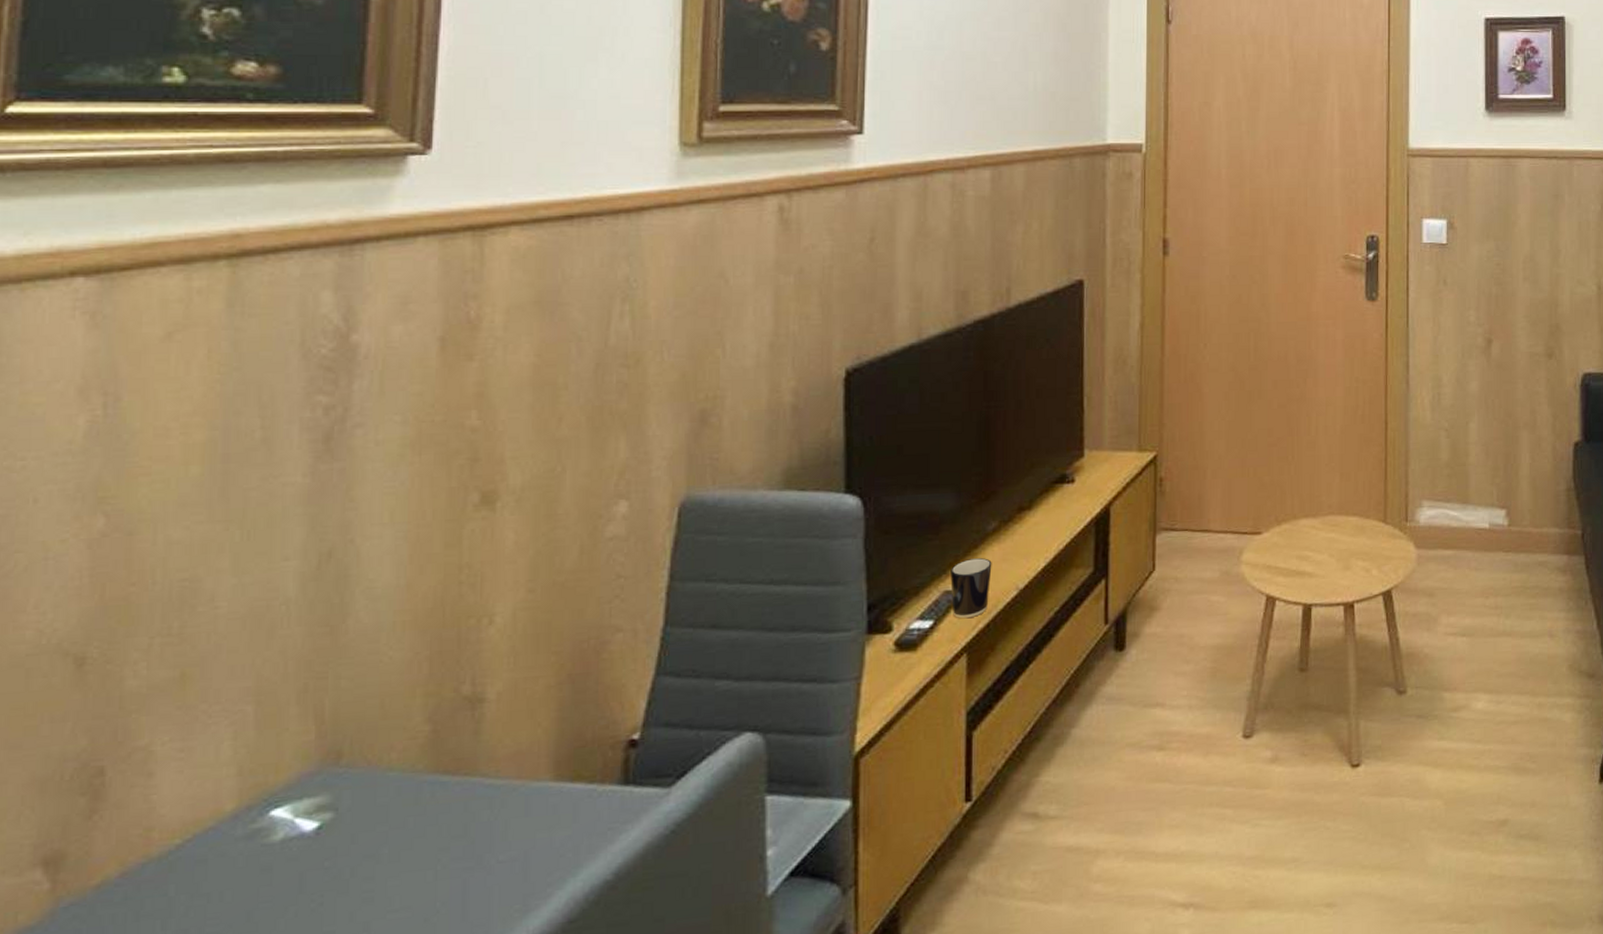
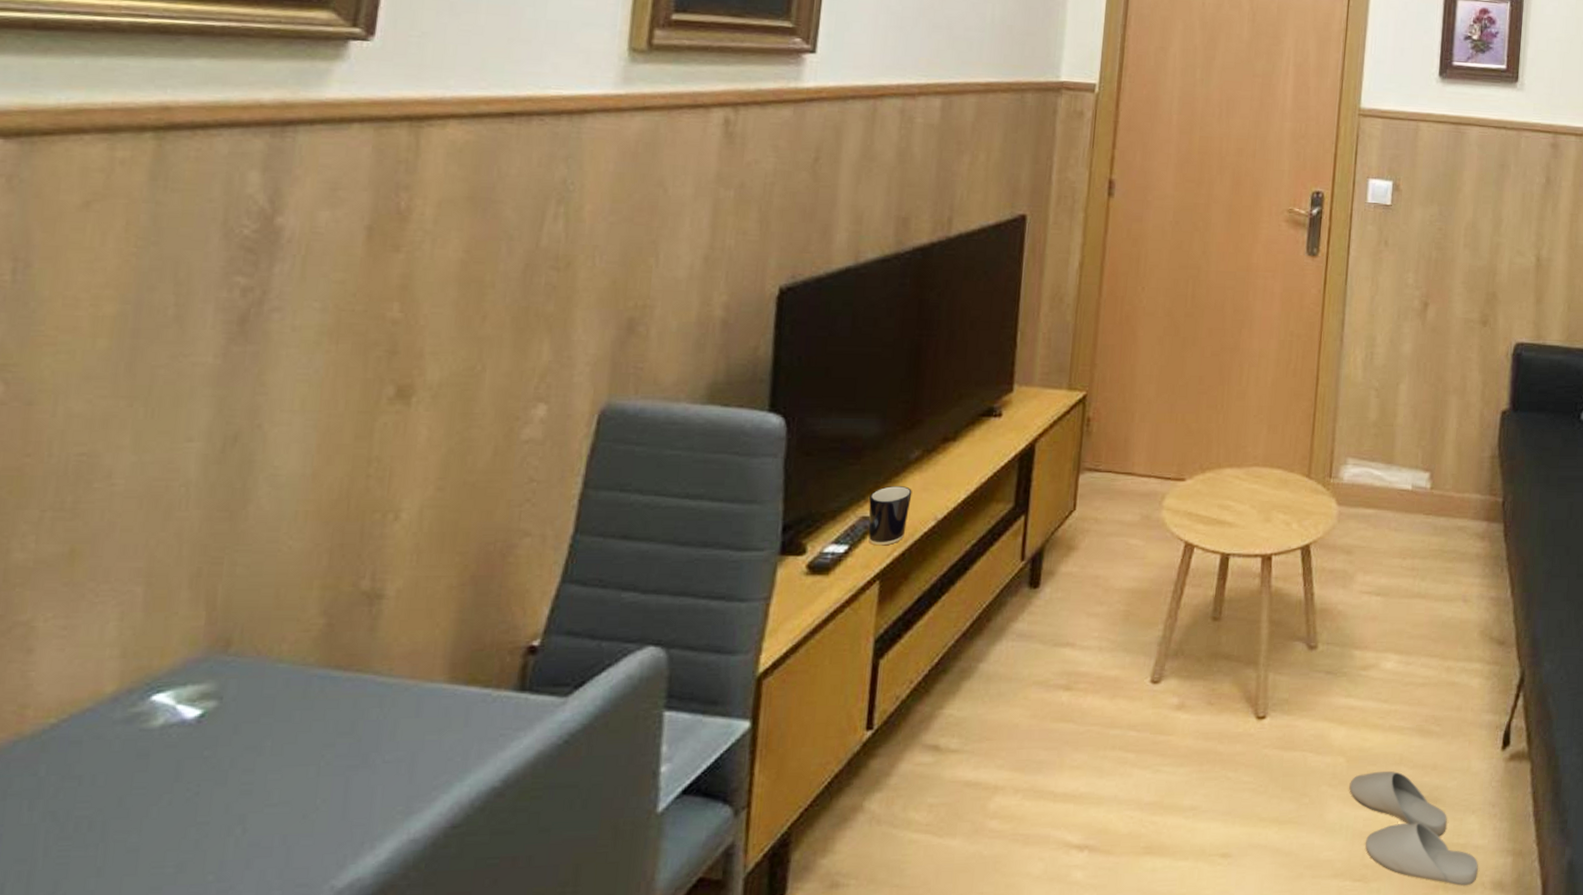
slippers: none [1449,810,1584,921] -> present [1349,770,1478,886]

